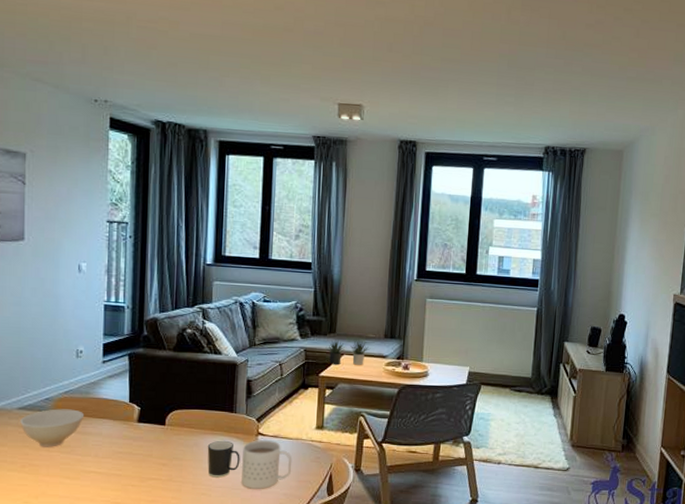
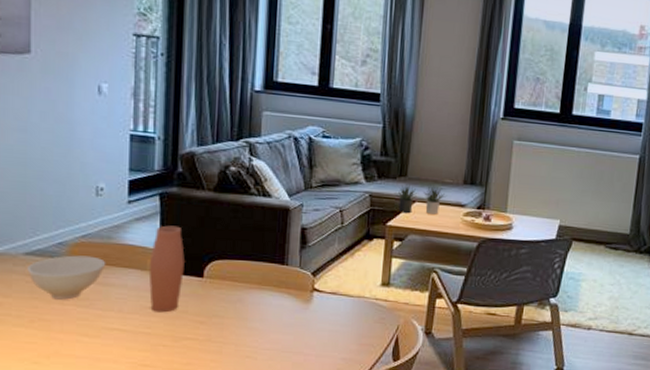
vase: none [119,381,150,457] -> present [148,225,185,313]
mug: present [207,440,240,478] -> none [253,296,292,339]
mug: present [240,440,292,489] -> none [292,297,353,353]

